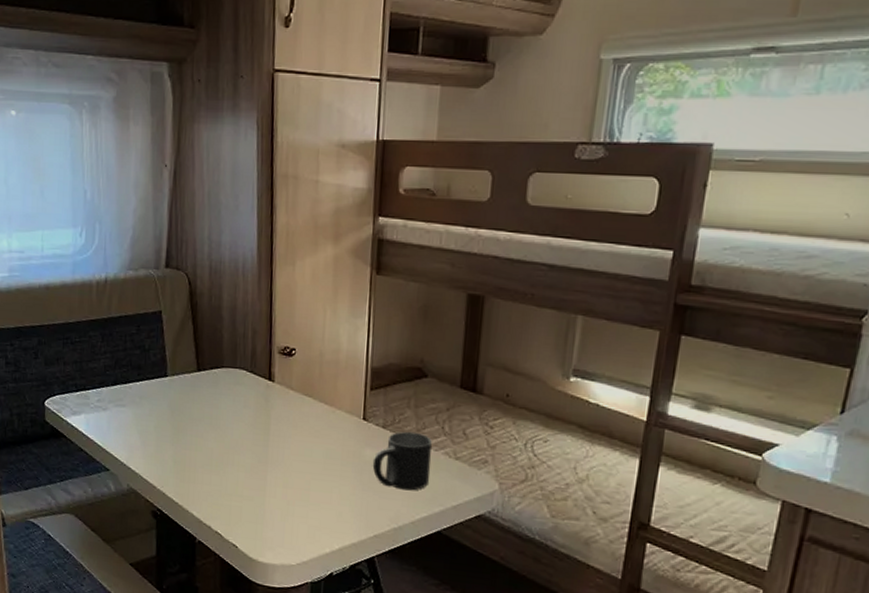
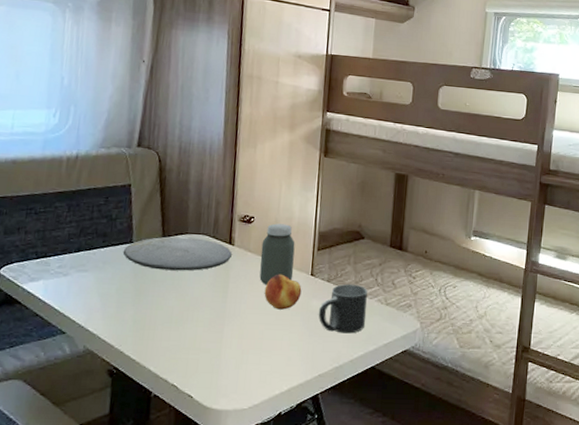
plate: none [158,370,272,410] -> present [123,236,232,271]
jar: none [304,357,344,429] -> present [259,223,295,285]
fruit: none [309,416,353,459] -> present [264,274,302,310]

